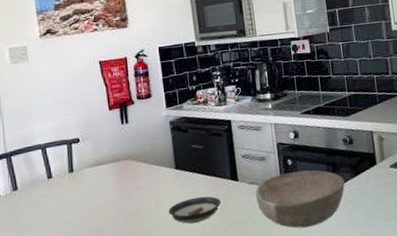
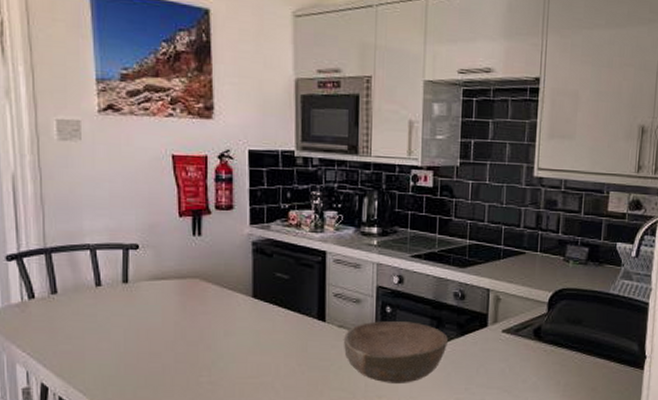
saucer: present [168,196,221,224] -> none [239,333,302,361]

